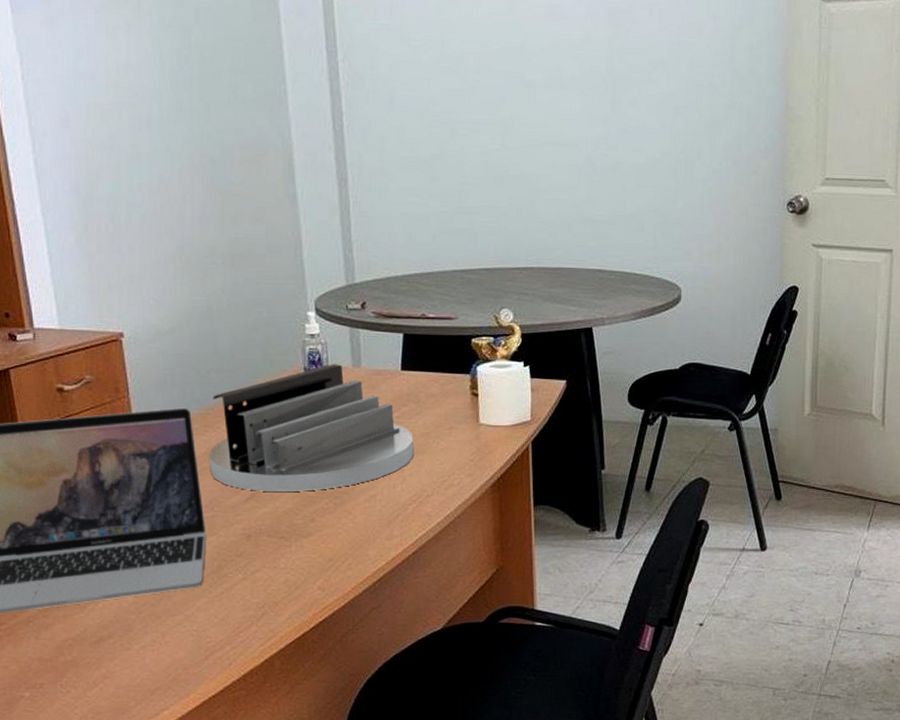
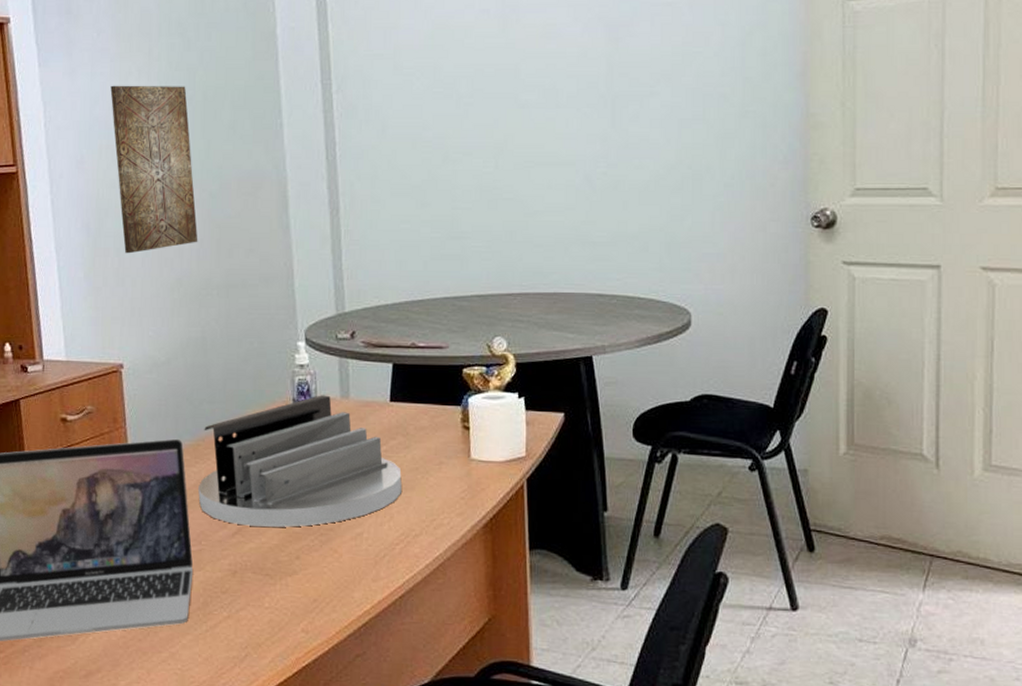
wall art: none [96,38,200,219] -> present [110,85,198,254]

